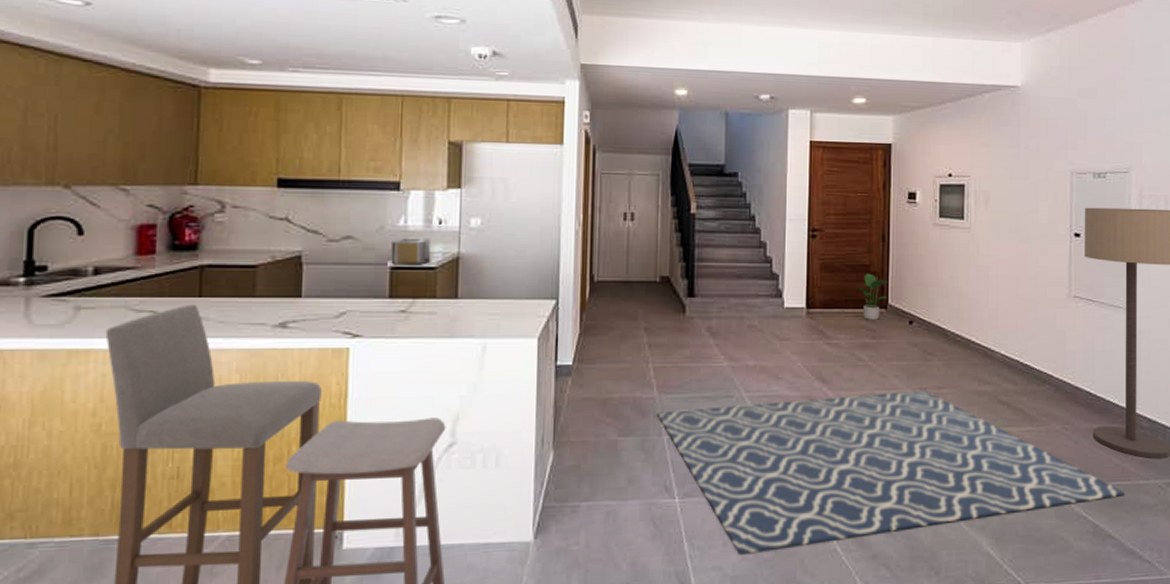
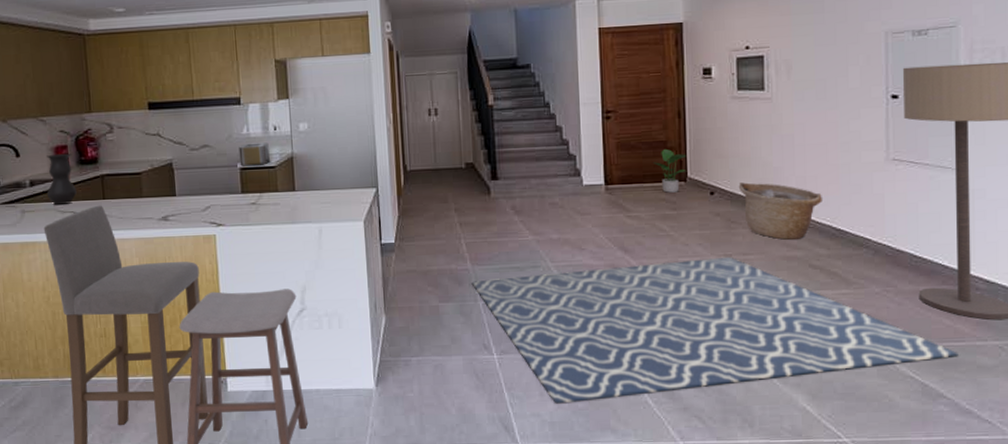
vase: none [116,234,162,302] -> present [46,153,77,206]
basket: none [936,313,1012,374] -> present [738,182,822,240]

